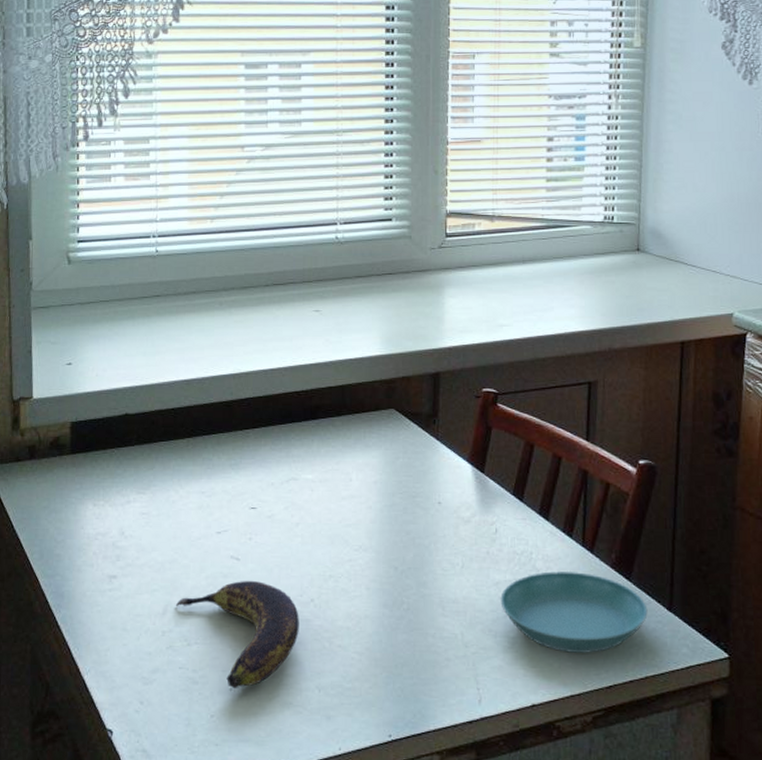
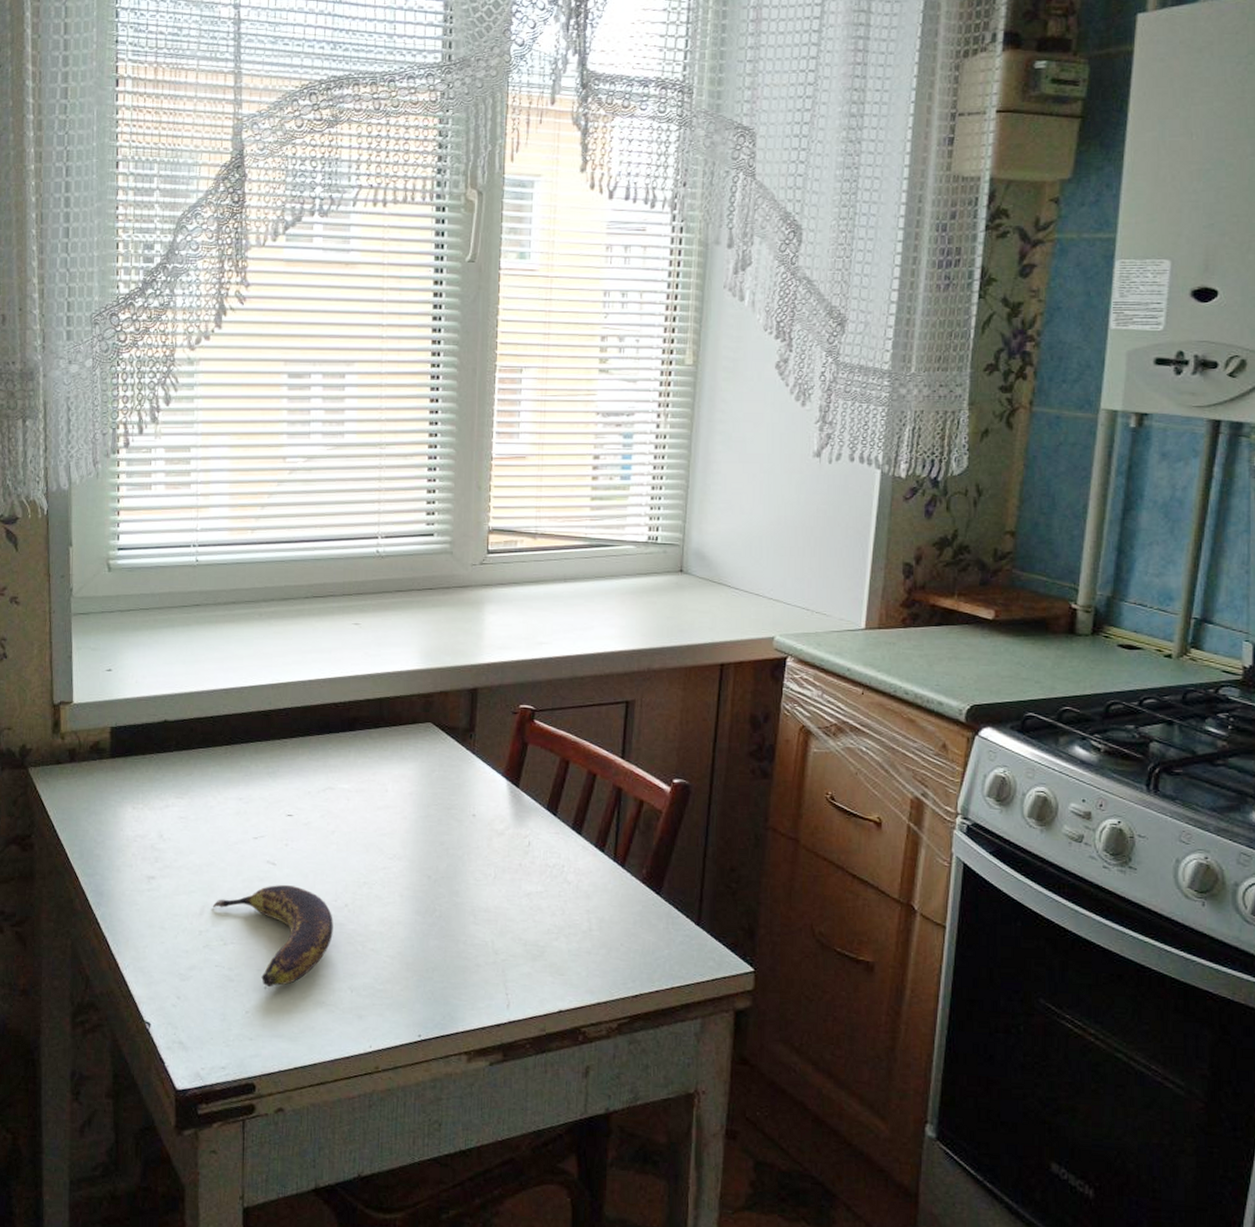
saucer: present [500,570,648,653] -> none [531,884,676,964]

